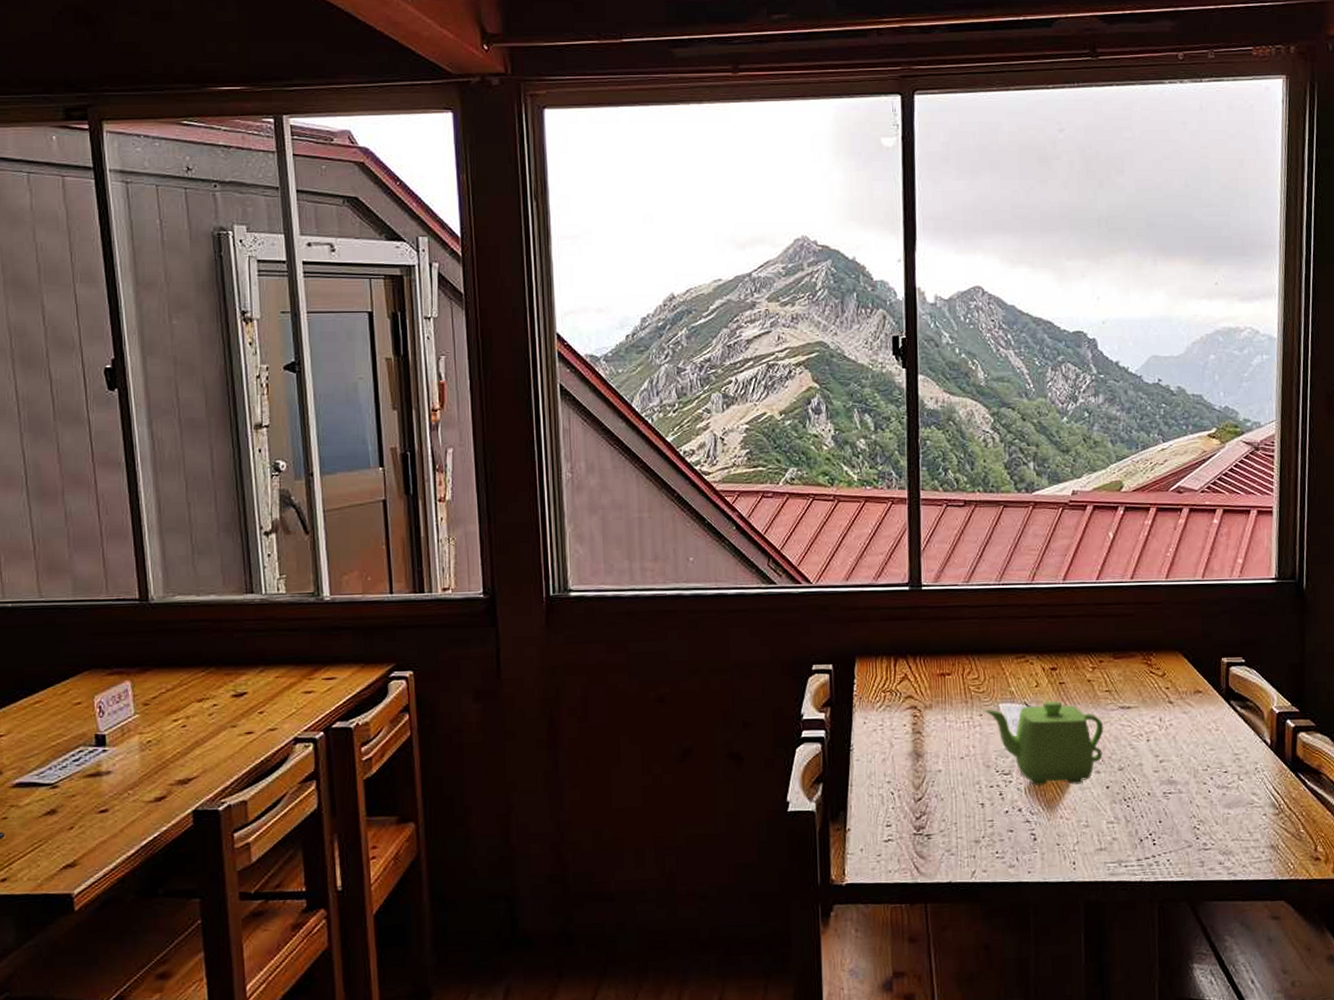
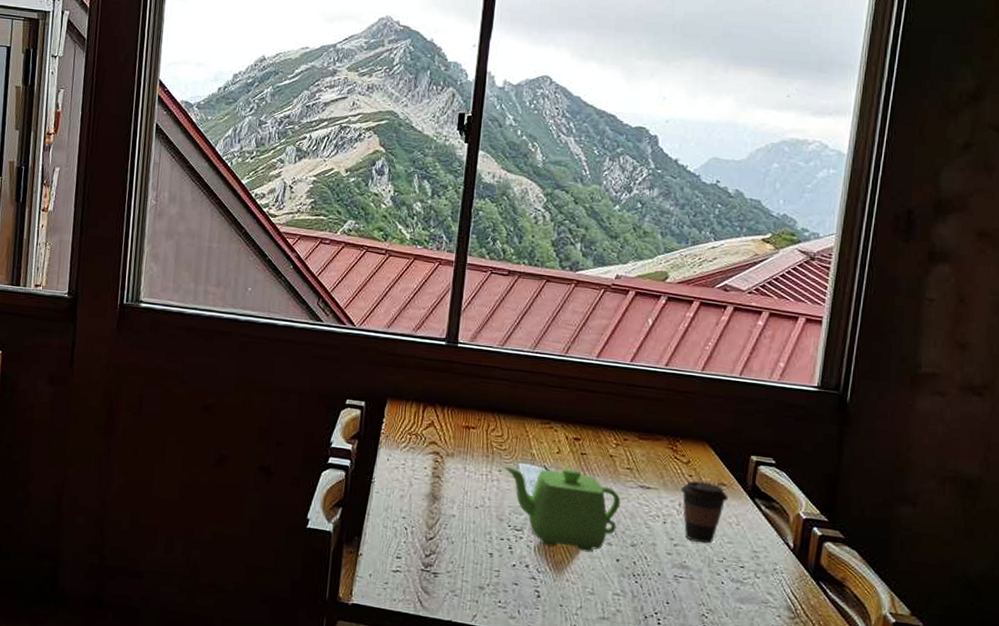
coffee cup: none [1159,692,1205,755] -> present [680,480,728,544]

